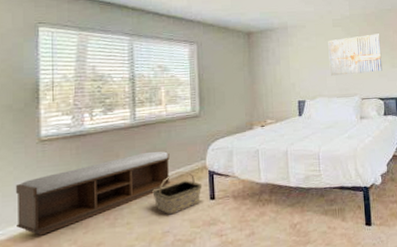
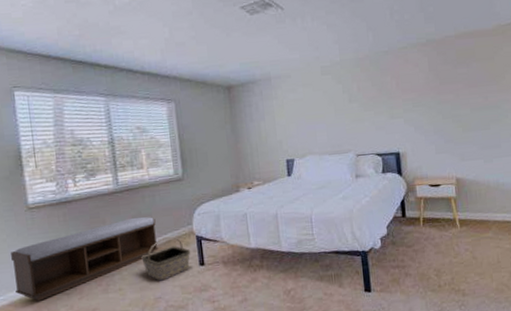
wall art: present [328,33,383,76] -> none [316,80,380,131]

